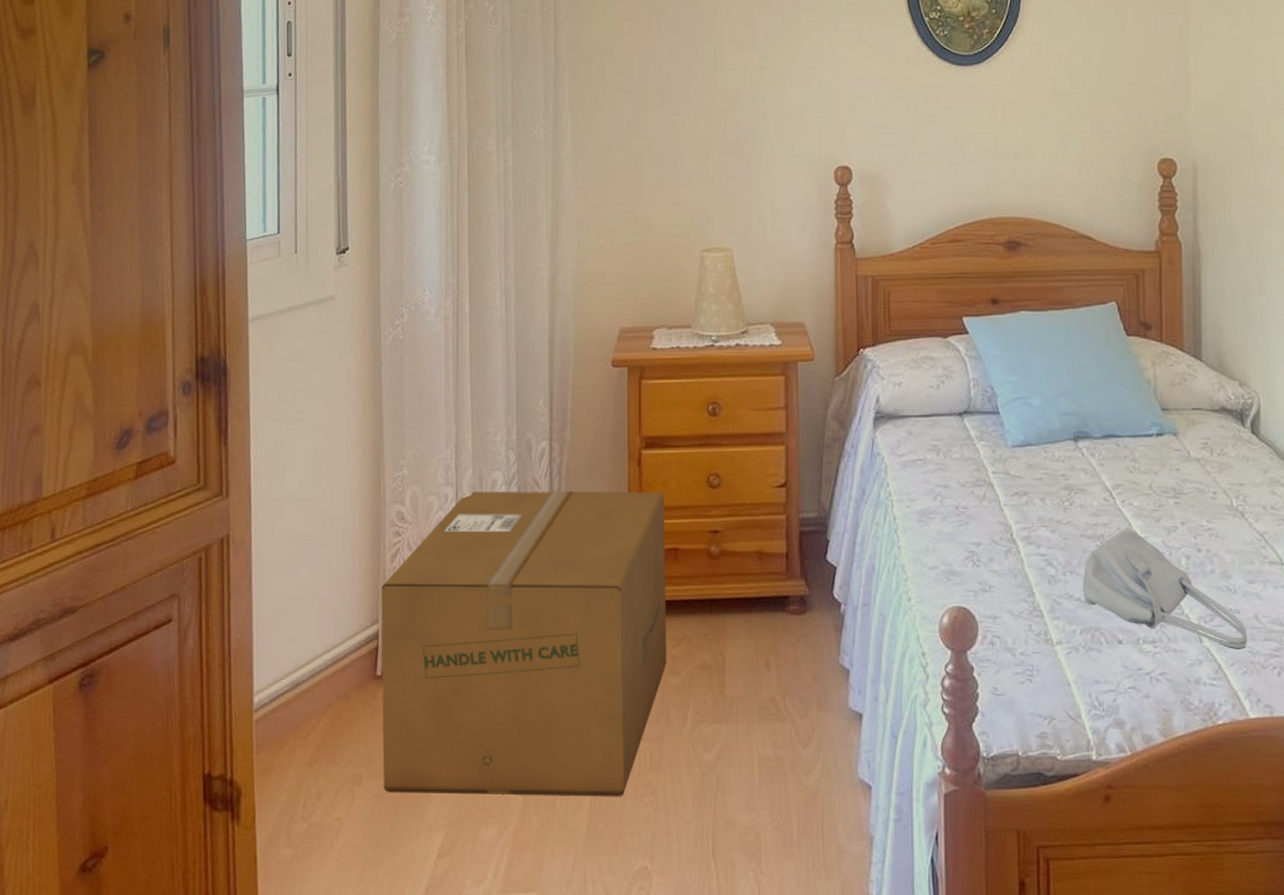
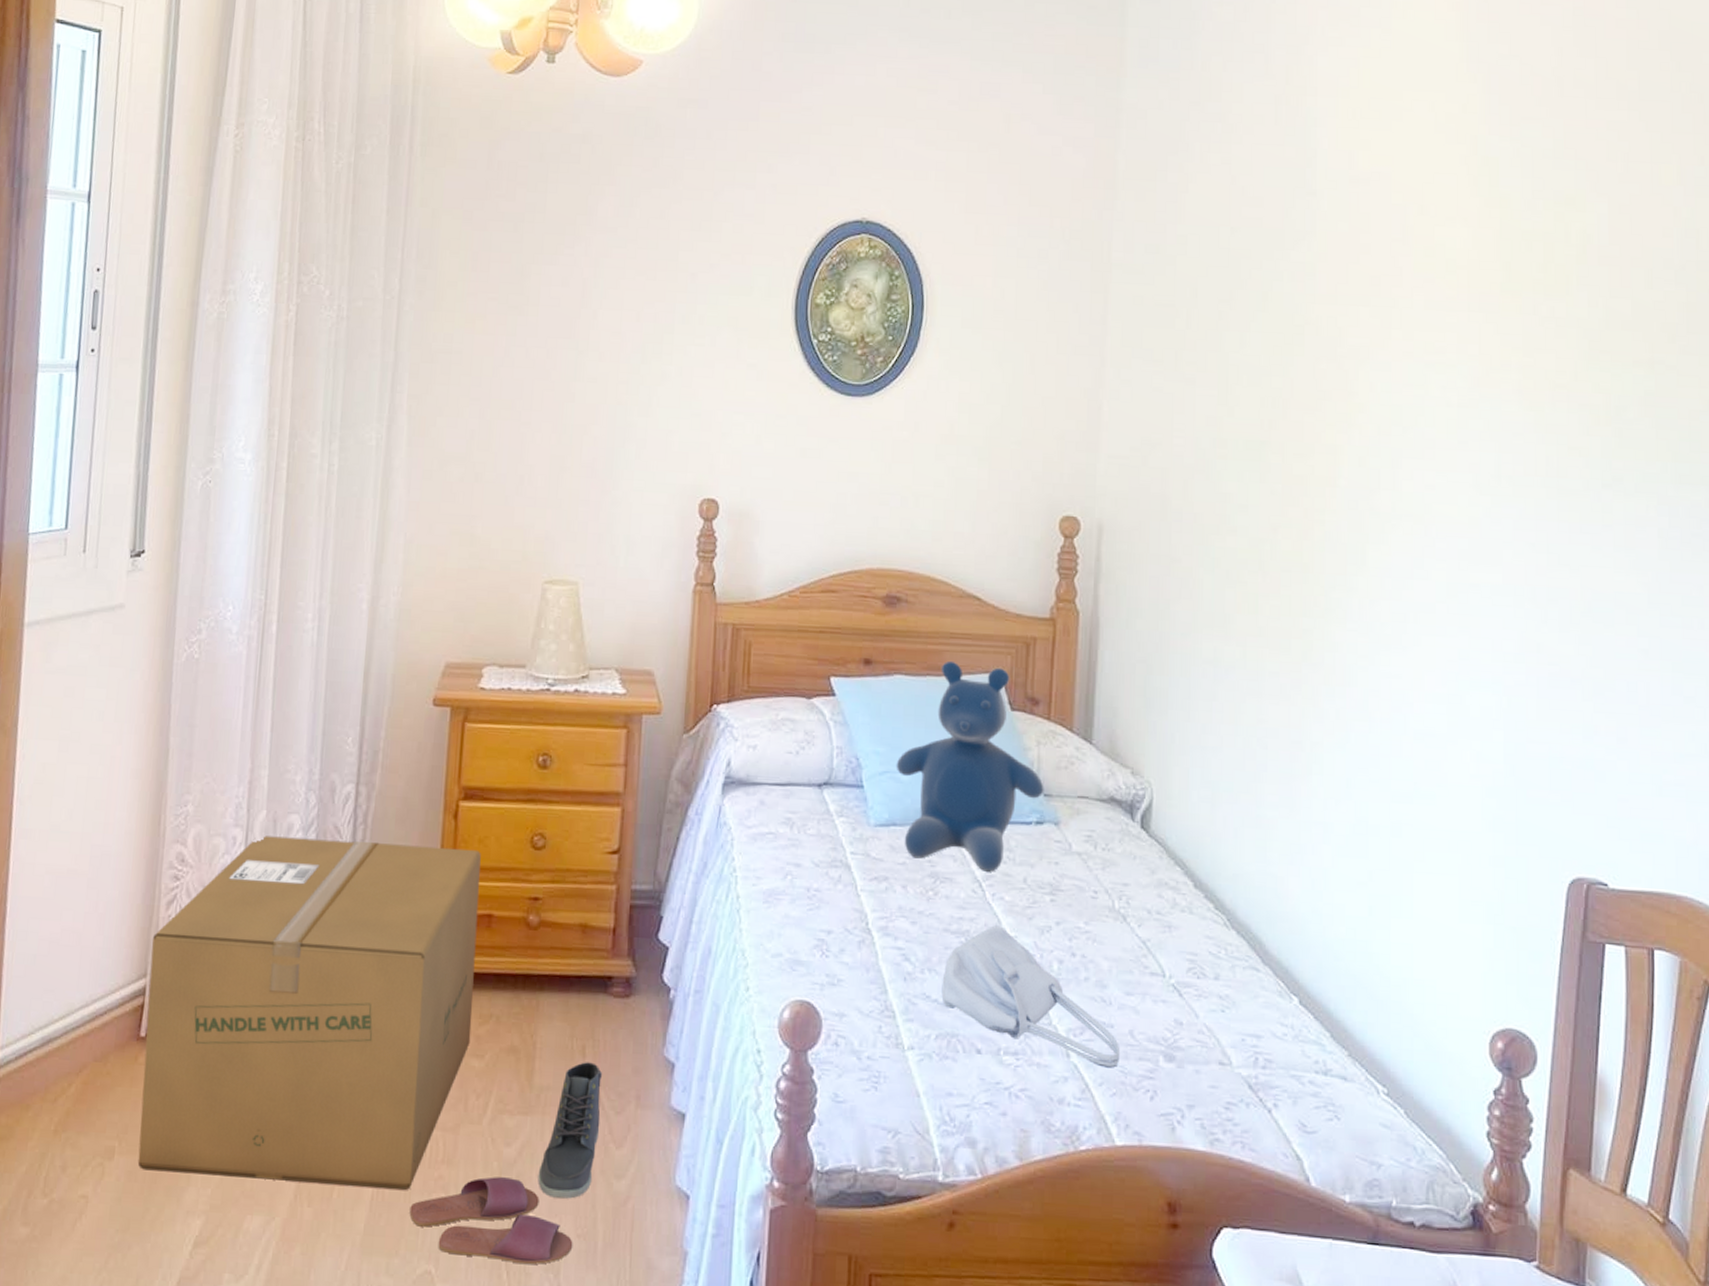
slippers: none [625,780,771,856] -> present [409,1177,573,1265]
sneaker: none [736,673,787,795] -> present [538,1062,602,1199]
teddy bear: none [1027,295,1162,481] -> present [896,660,1044,872]

